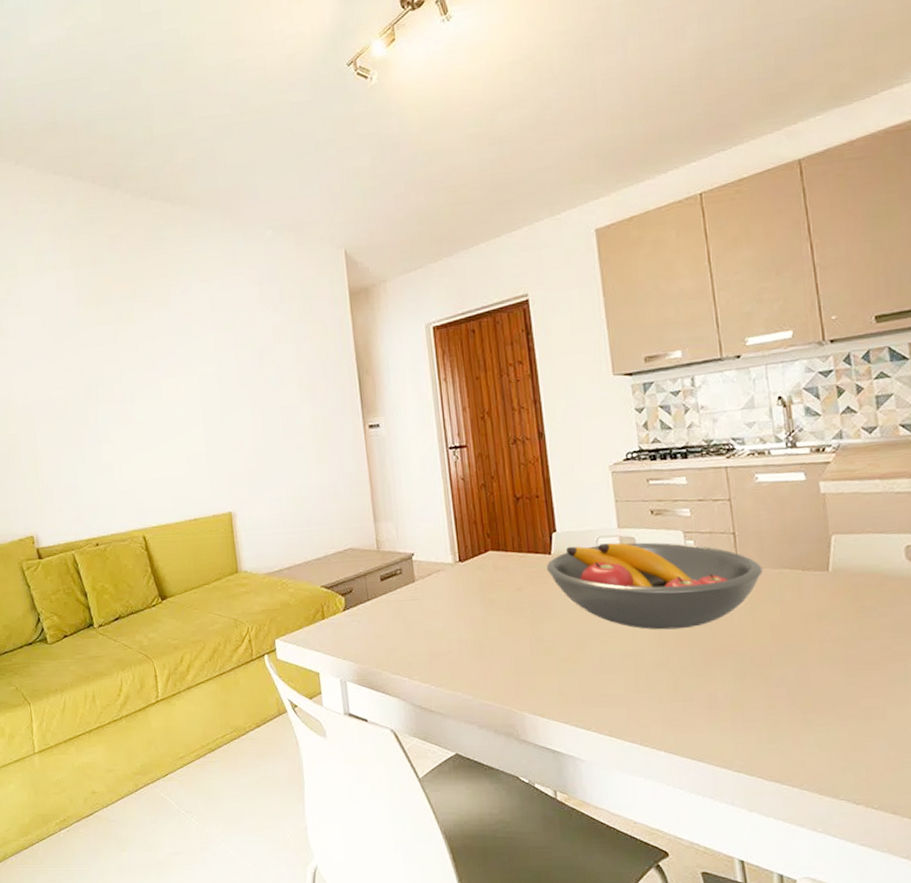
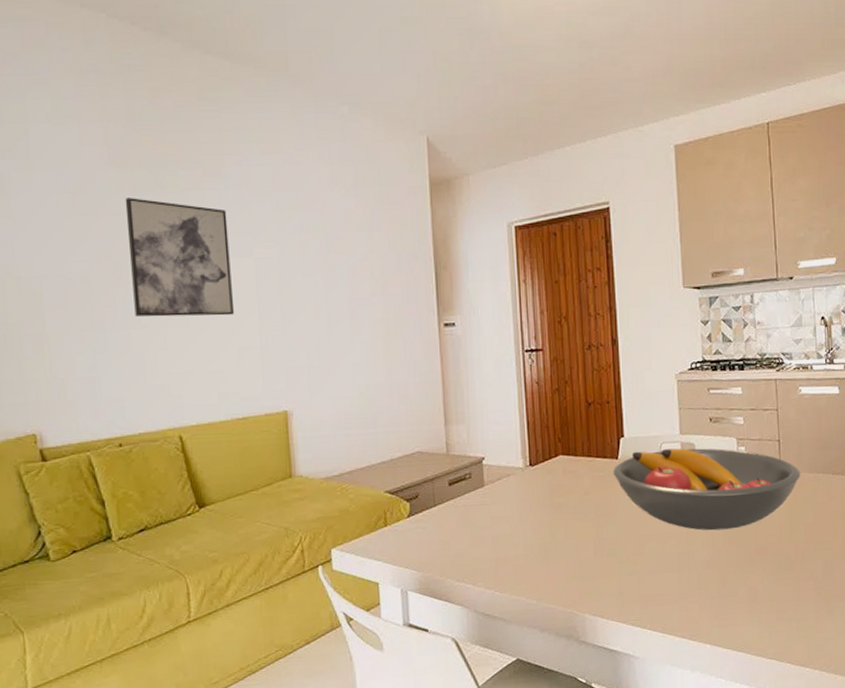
wall art: none [93,331,184,433] -> present [125,198,235,317]

